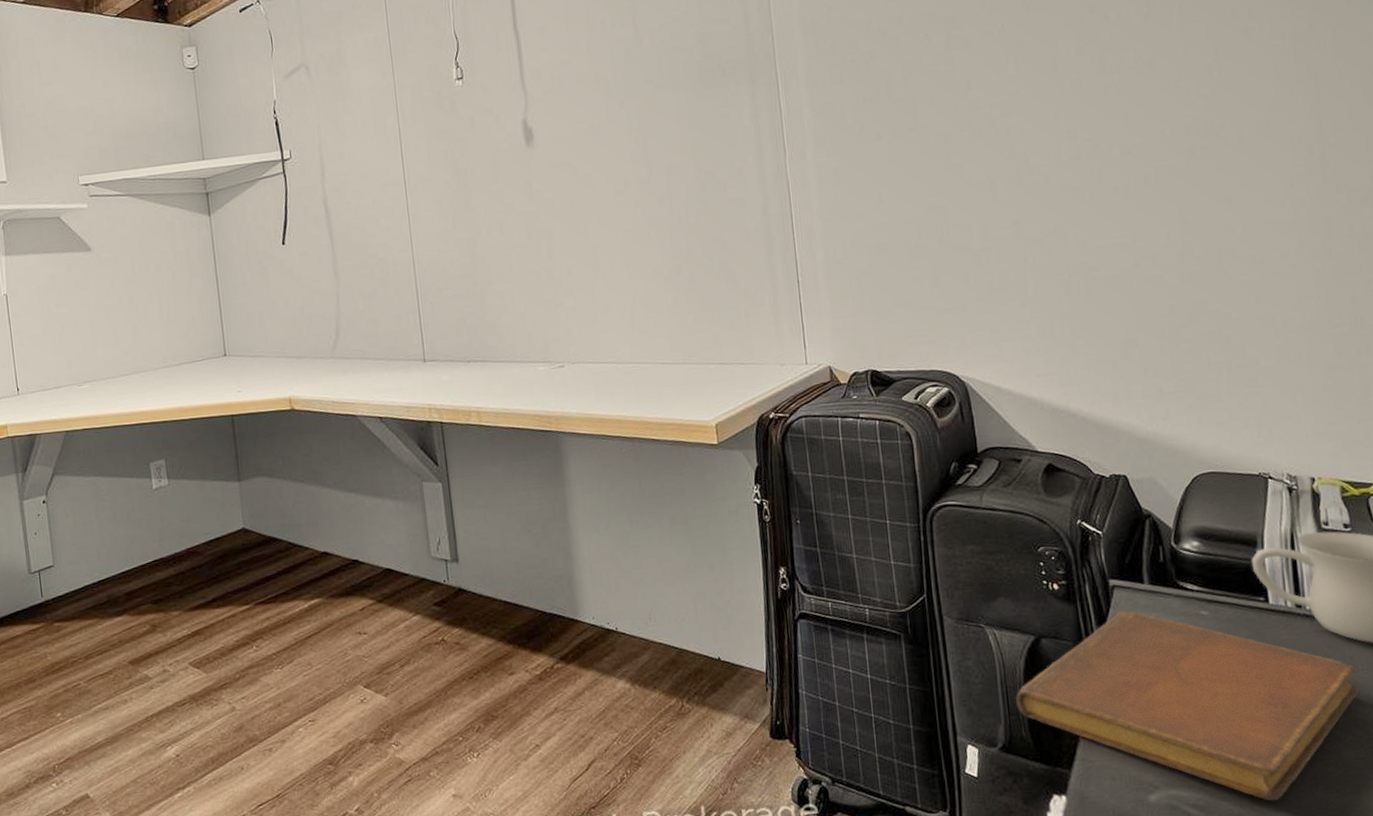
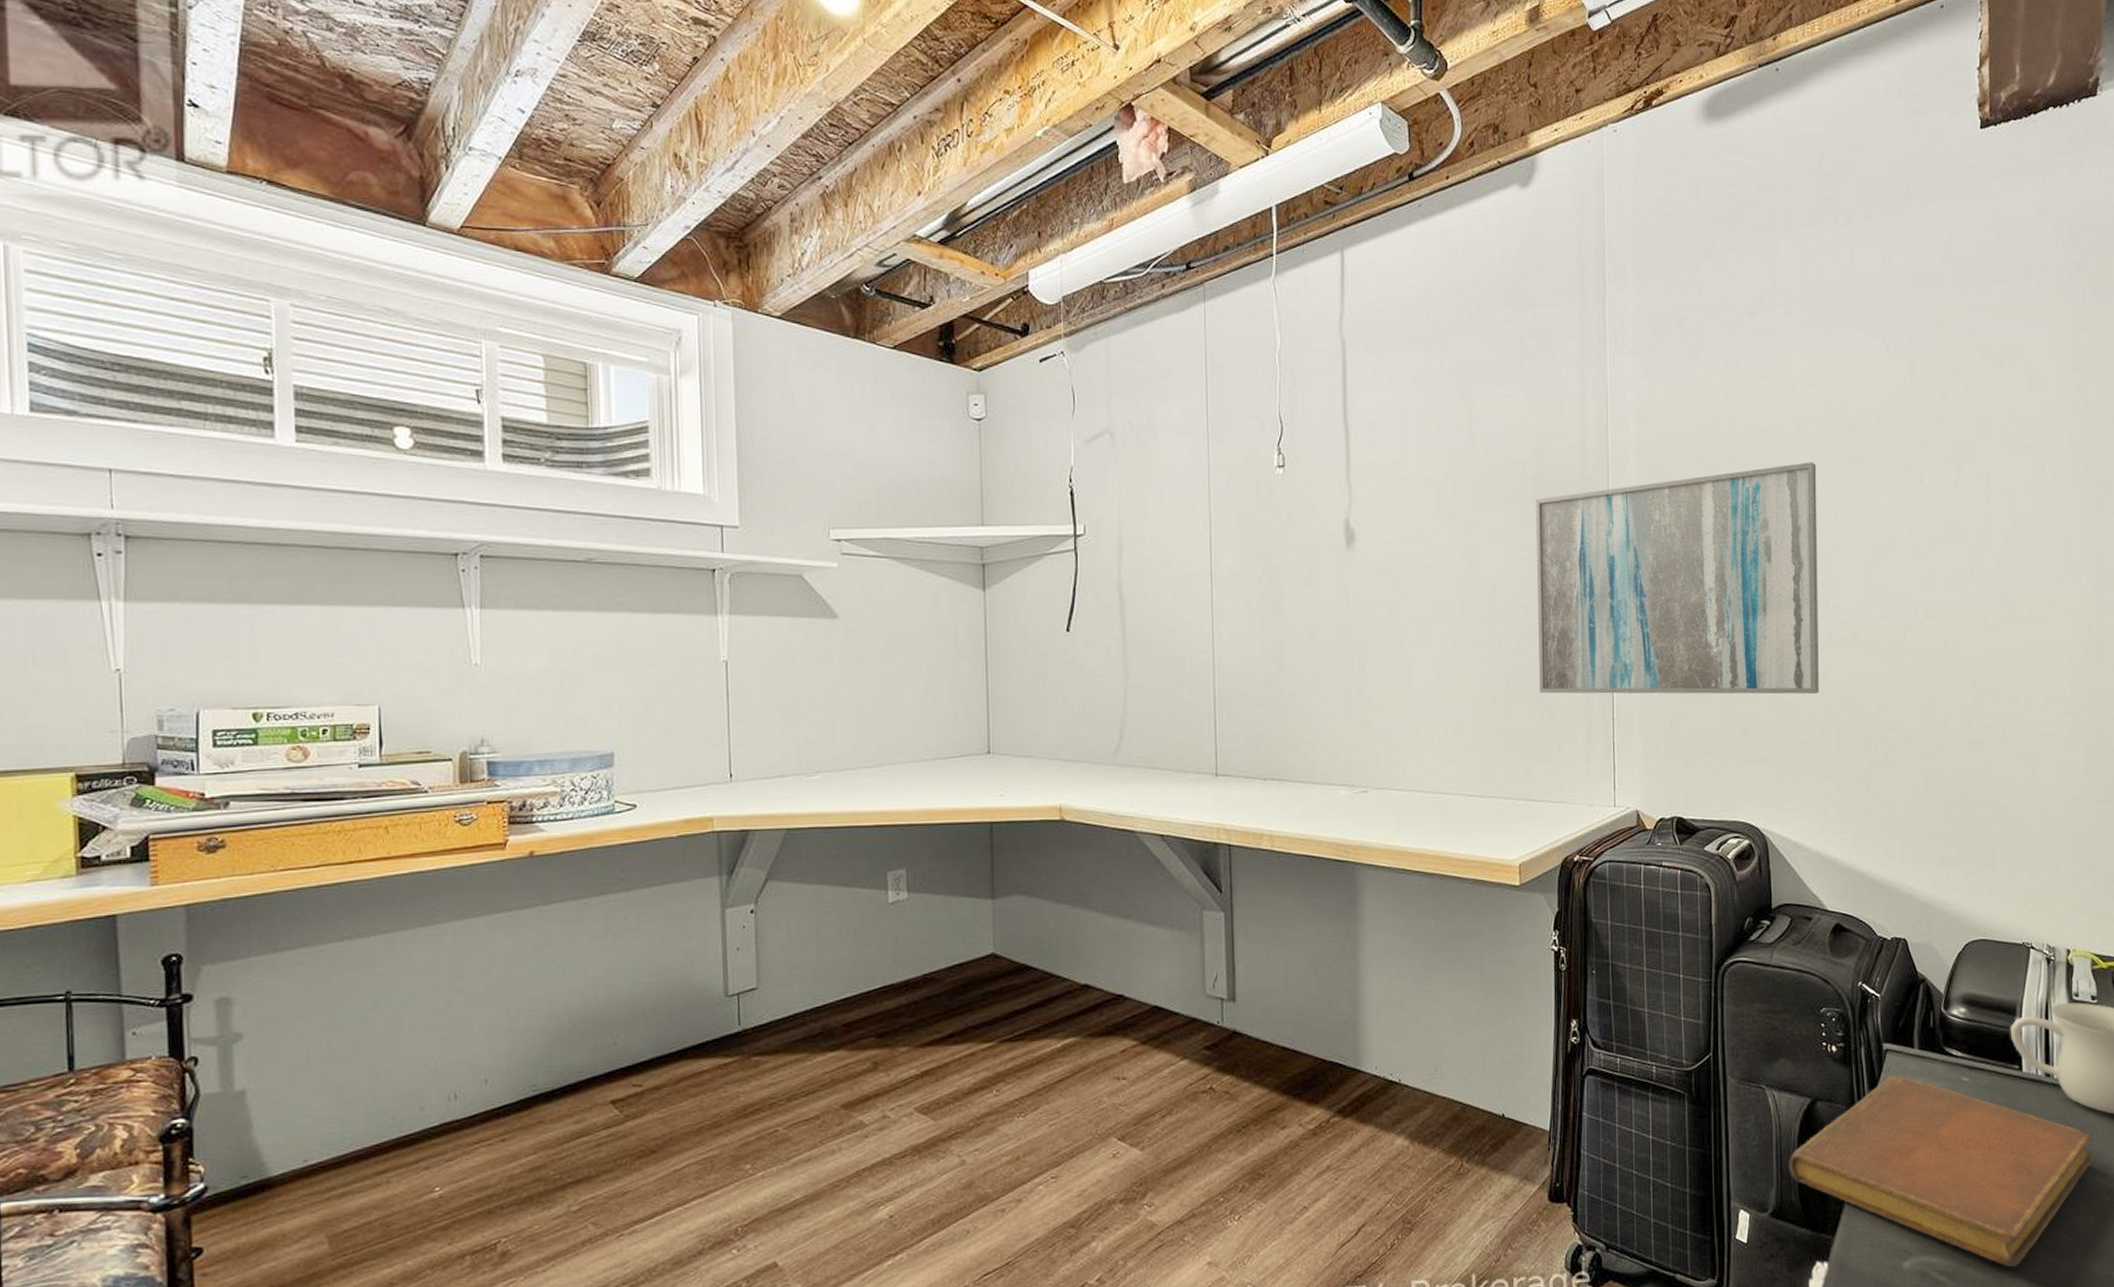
wall art: none [703,13,1011,263] -> present [1535,462,1819,695]

